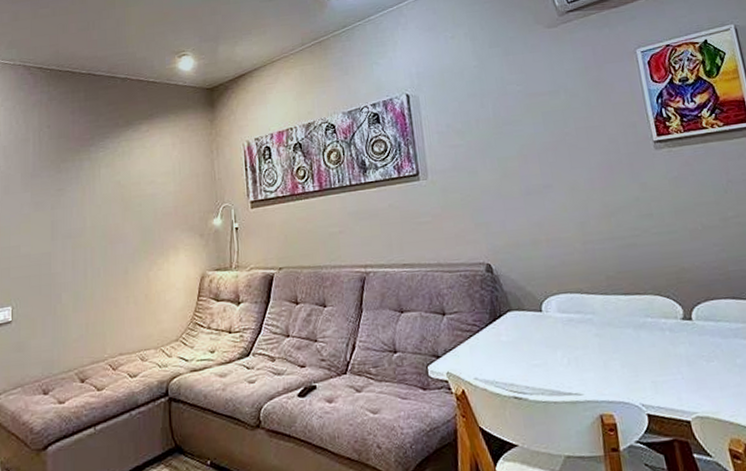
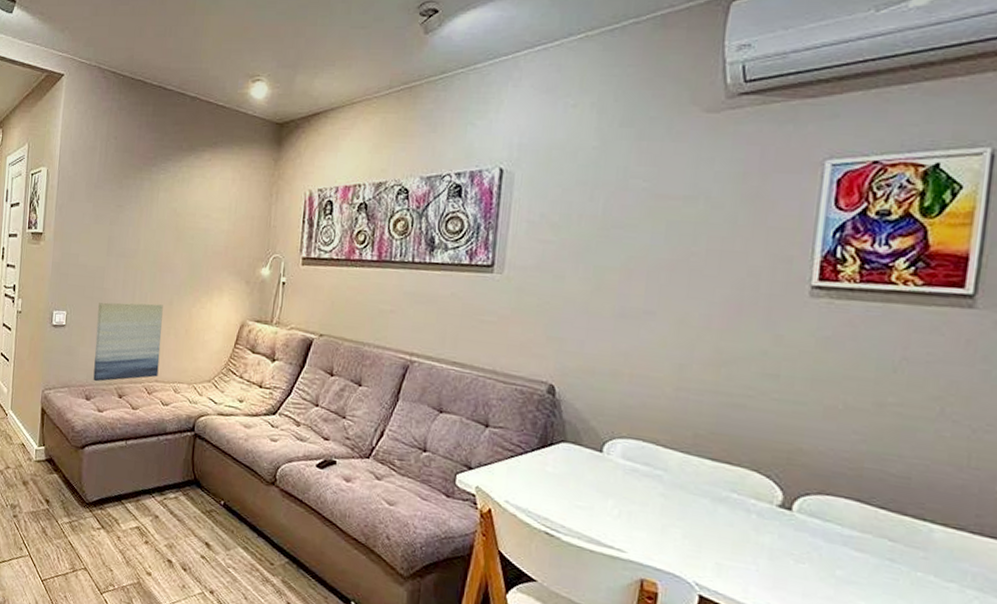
wall art: none [48,276,122,373] -> present [93,302,163,382]

